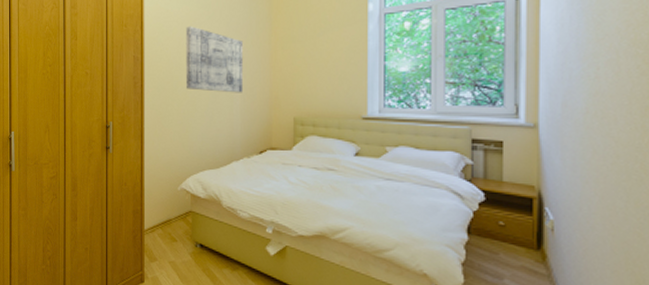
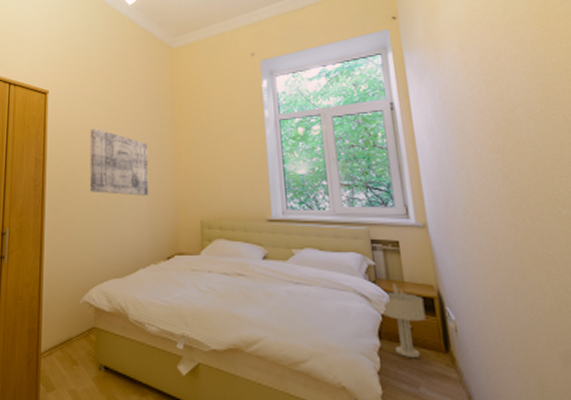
table lamp: none [475,182,521,253] -> present [383,283,426,357]

